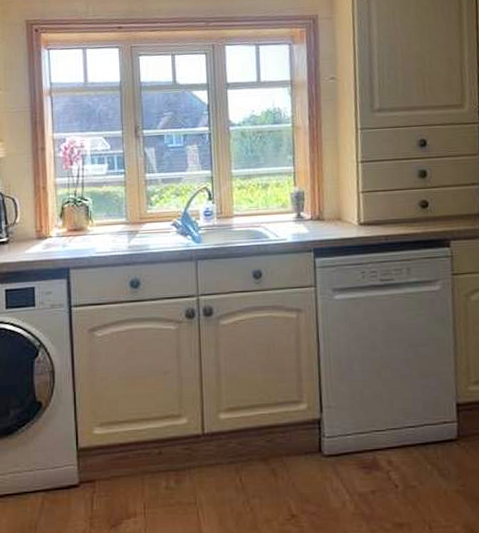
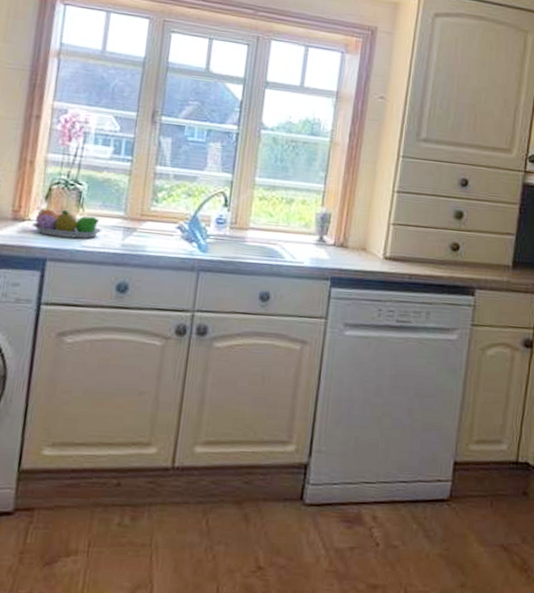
fruit bowl: none [53,224,111,248] -> present [31,208,103,239]

